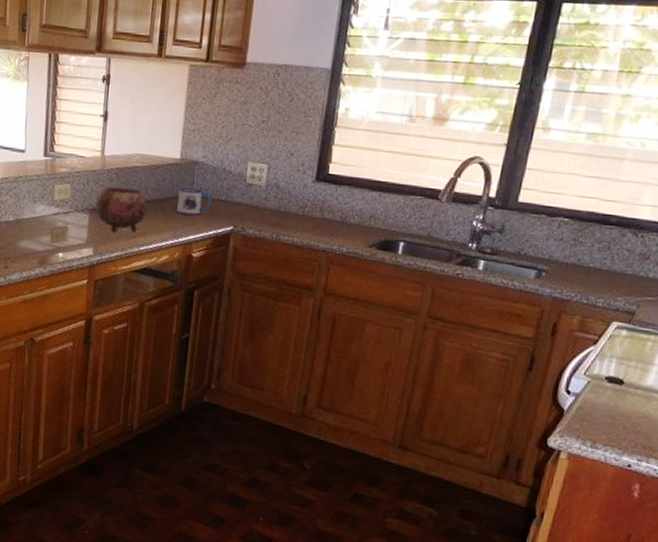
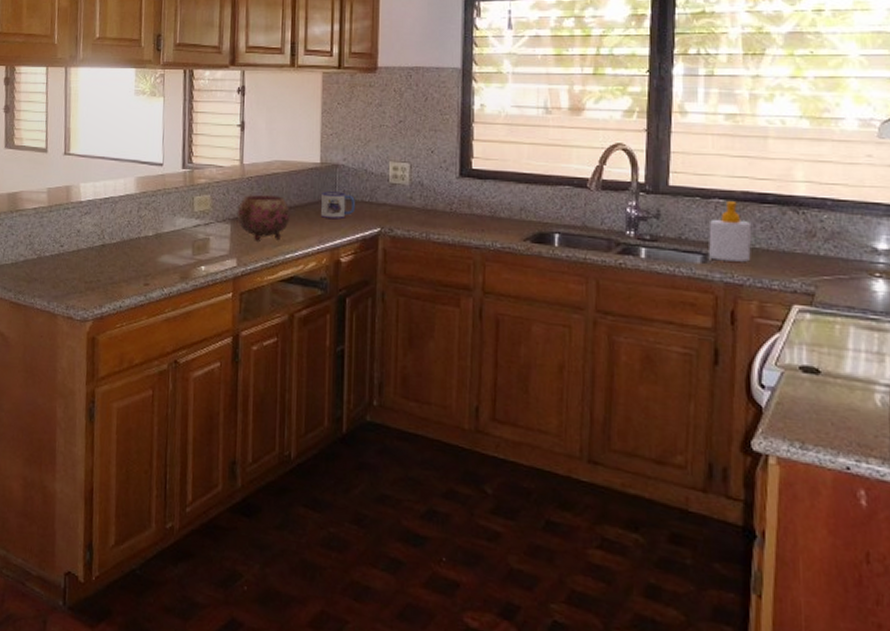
soap bottle: none [543,221,591,279] -> present [709,201,752,262]

